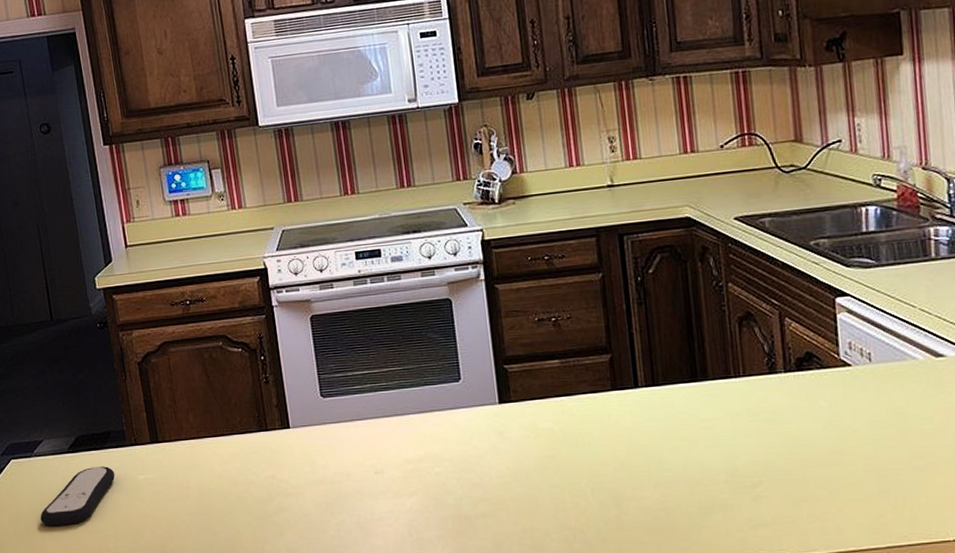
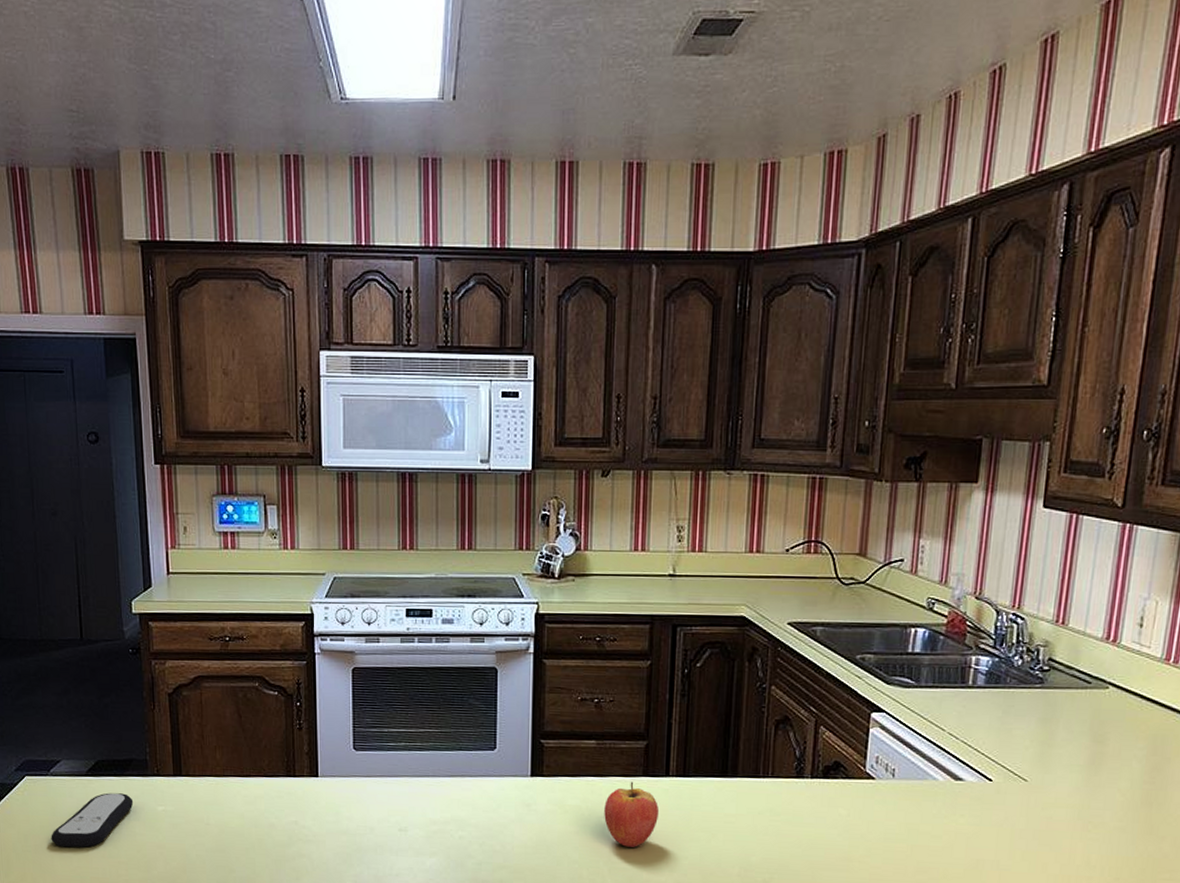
fruit: none [577,397,635,465] -> present [604,781,660,847]

